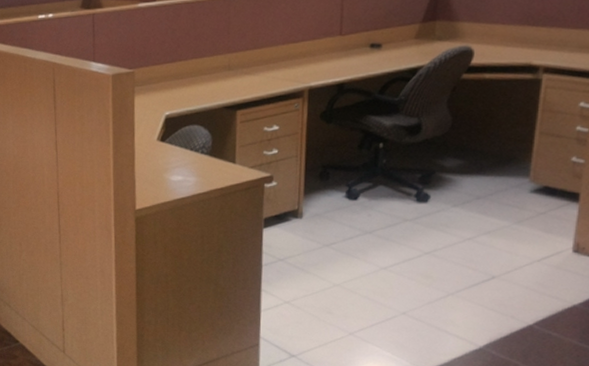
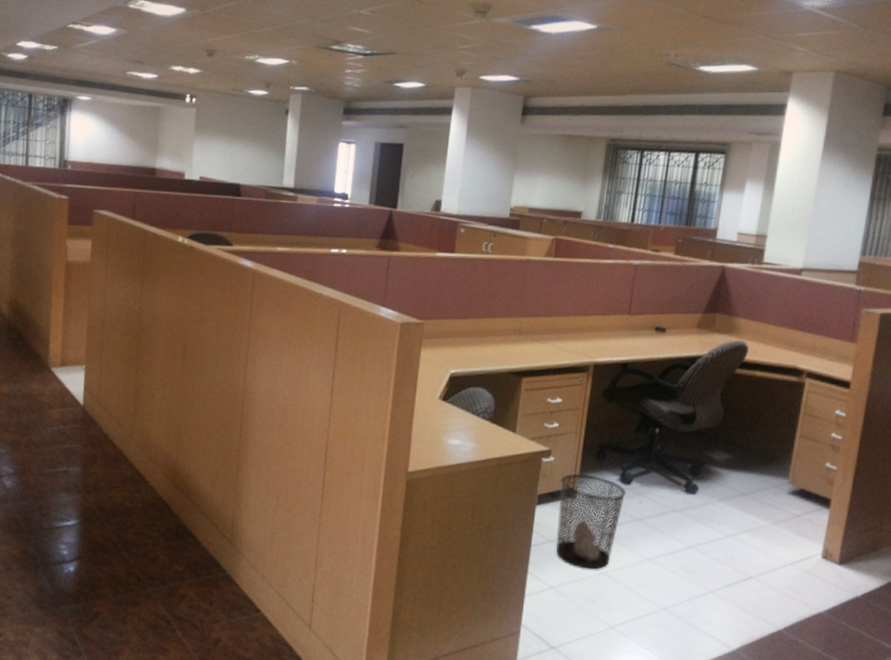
waste bin: none [286,194,354,283] -> present [556,473,626,569]

